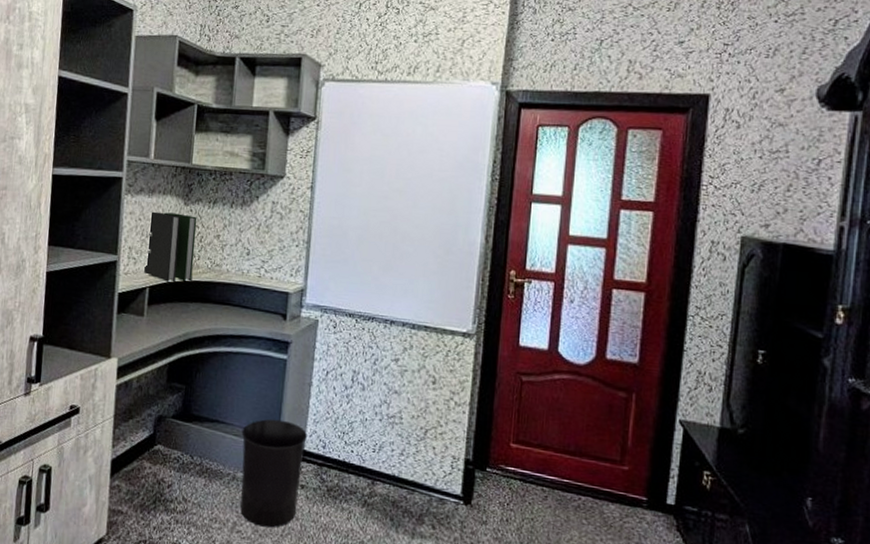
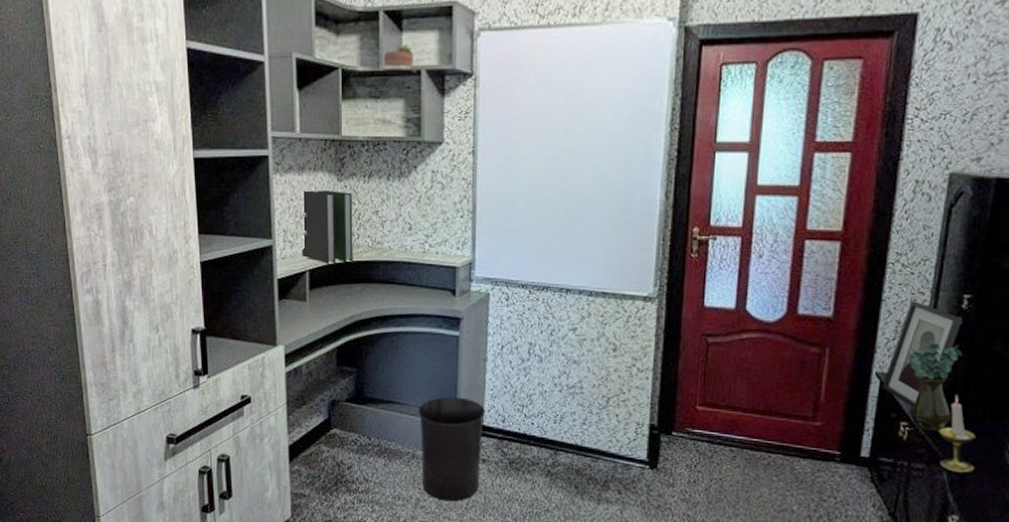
succulent plant: none [232,87,266,114] -> present [380,44,417,75]
picture frame: none [685,353,759,458] -> present [882,301,964,408]
vase: none [708,389,759,484] -> present [907,337,962,433]
candlestick: none [739,446,776,528] -> present [938,394,975,474]

